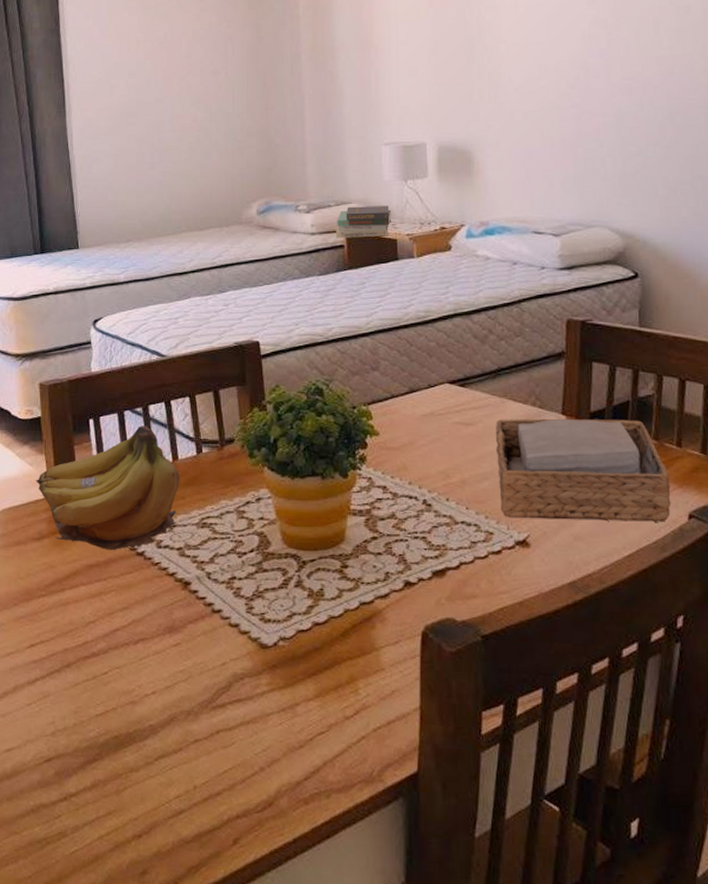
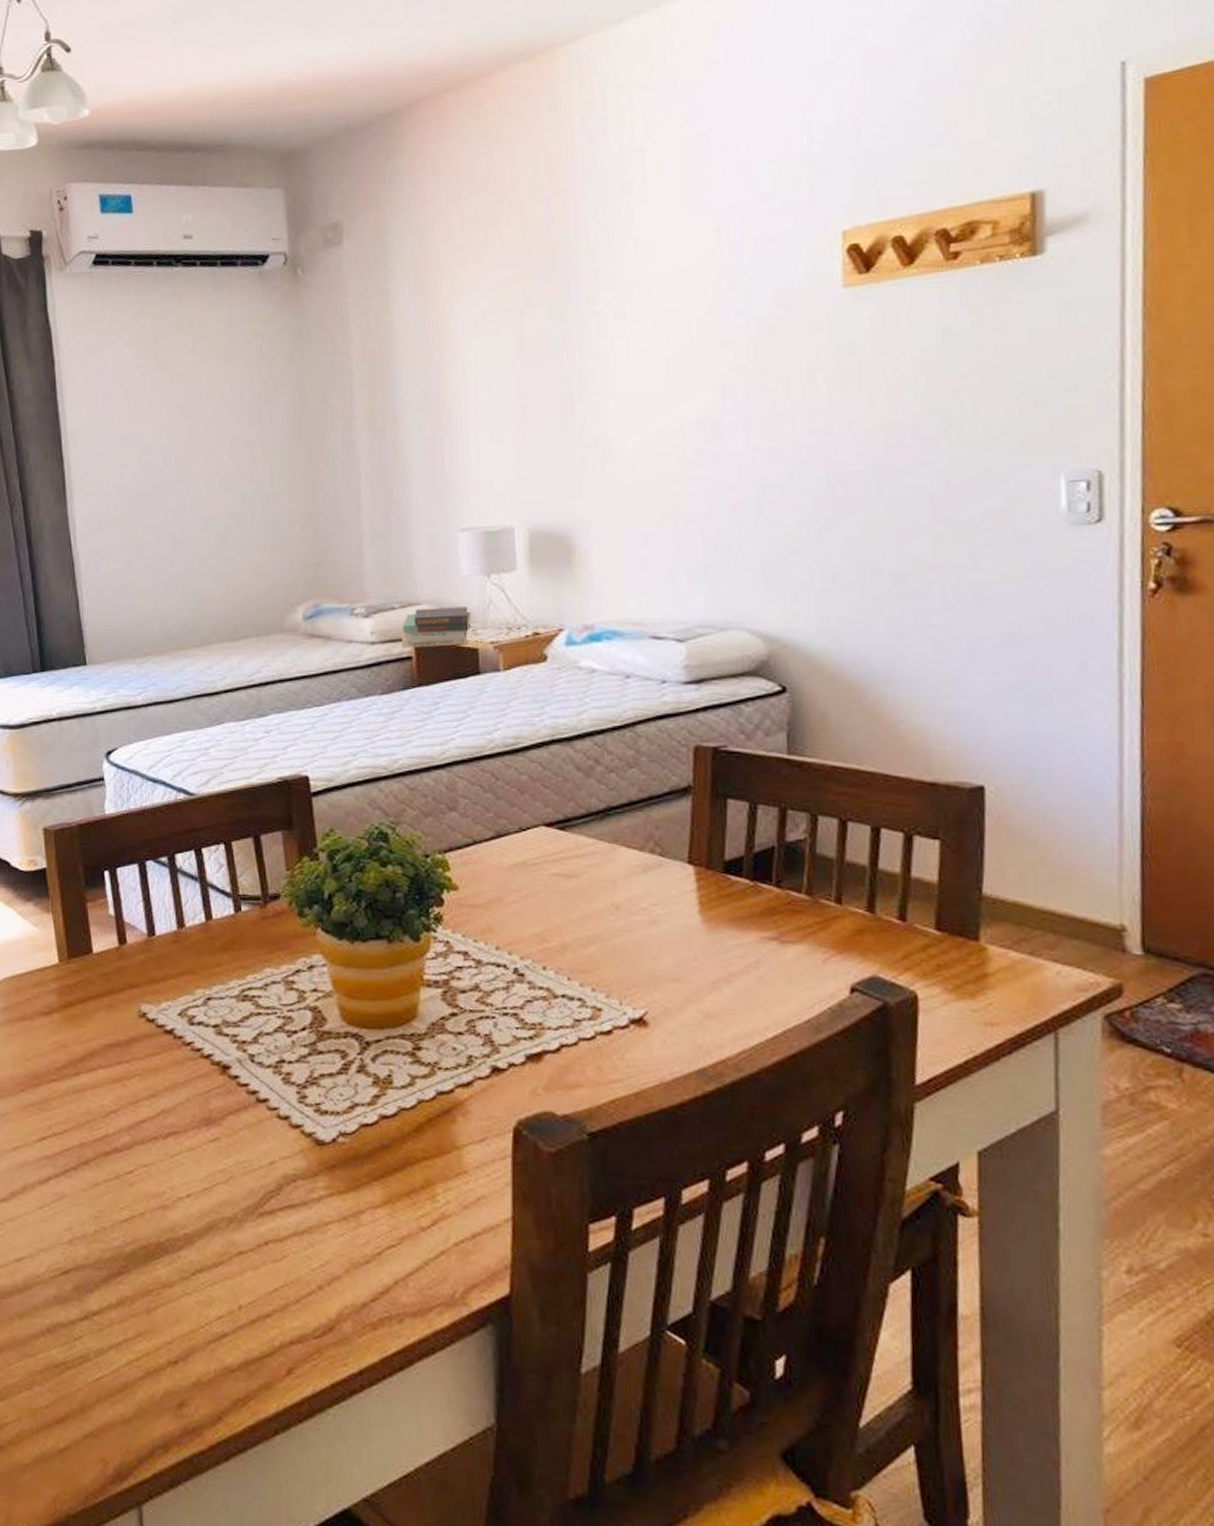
fruit: present [35,426,180,550] -> none [41,879,215,1027]
napkin holder: present [495,418,671,522] -> none [603,868,828,997]

